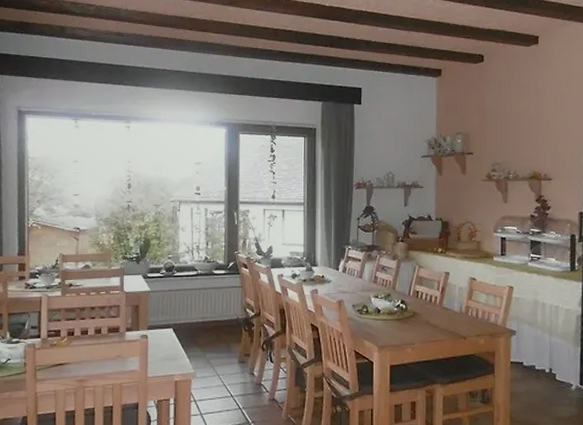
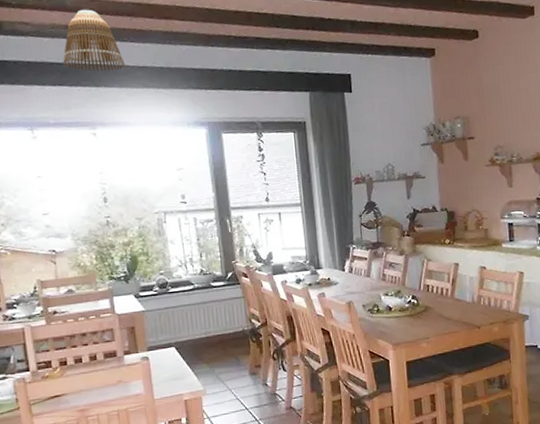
lamp shade: none [110,20,164,73] -> present [62,9,126,72]

